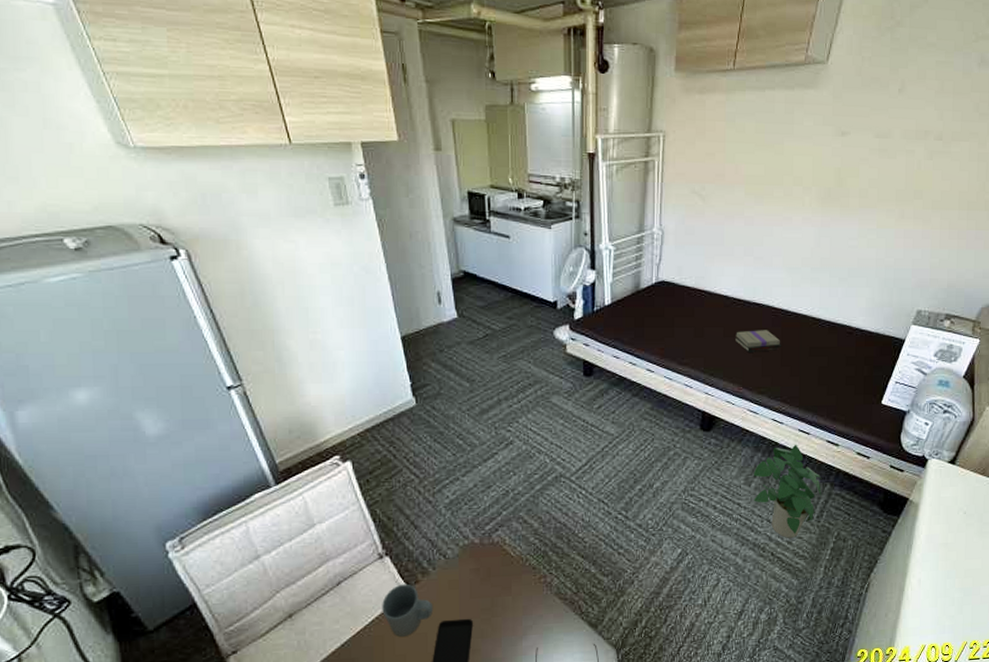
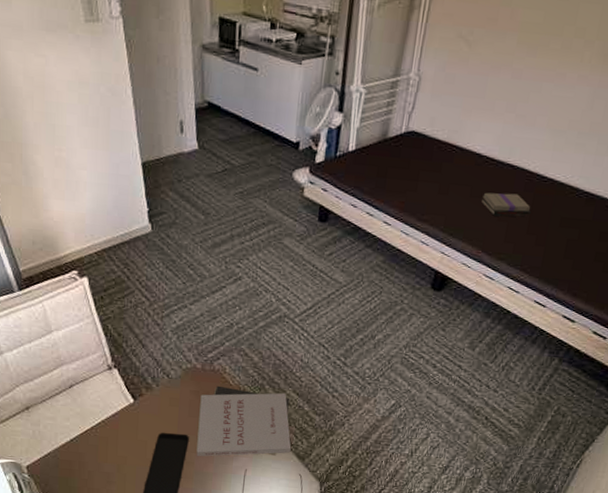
mug: present [382,583,434,637] -> none [108,395,155,441]
books: none [481,557,582,642] -> present [196,385,292,457]
potted plant: present [753,445,822,538] -> none [476,315,551,406]

